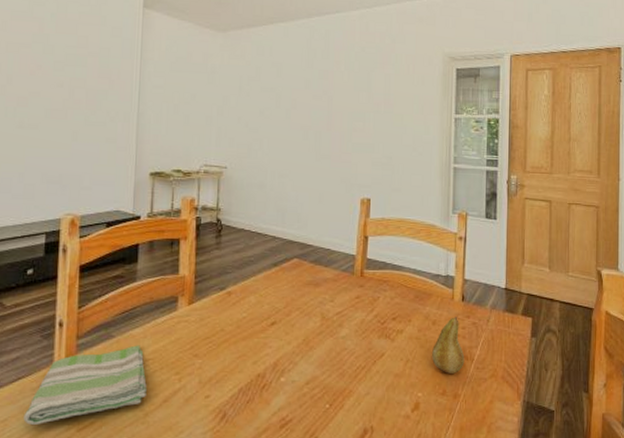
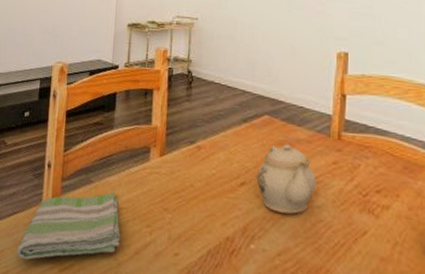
teapot: none [286,284,341,346] -> present [256,144,316,214]

